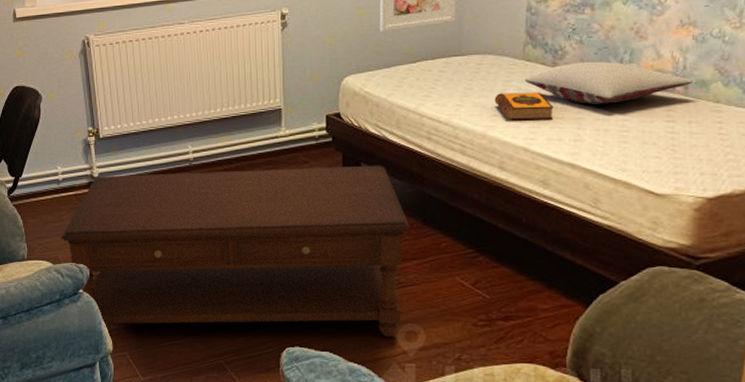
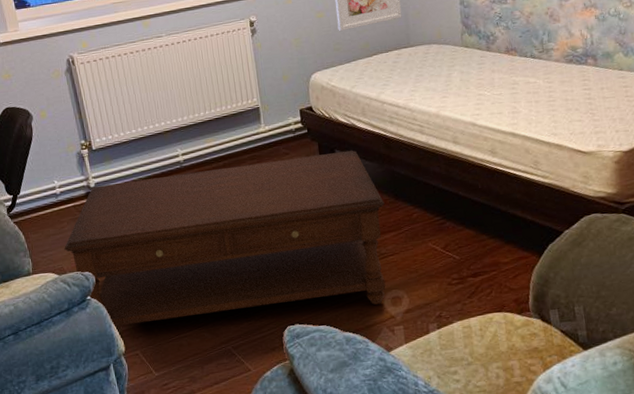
hardback book: present [494,92,554,121] -> none [442,73,492,101]
pillow: present [524,61,693,104] -> none [465,42,600,81]

